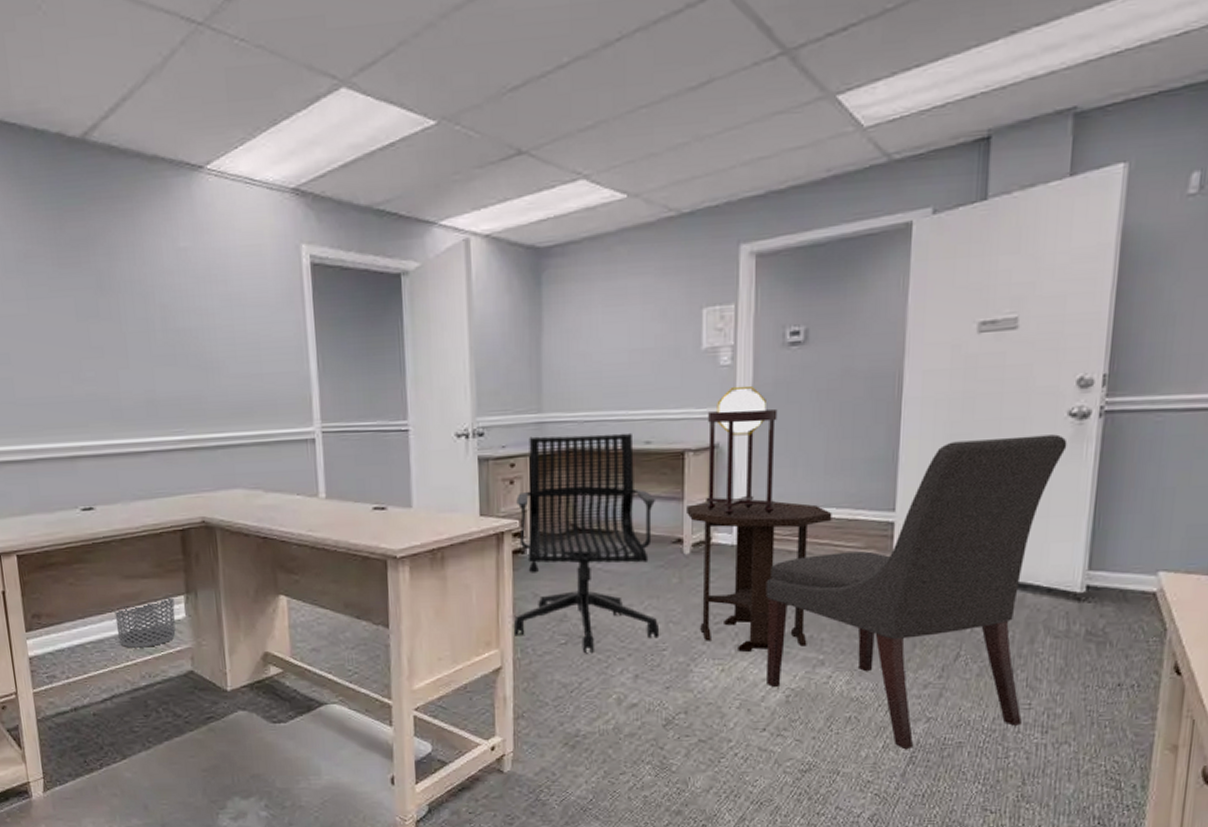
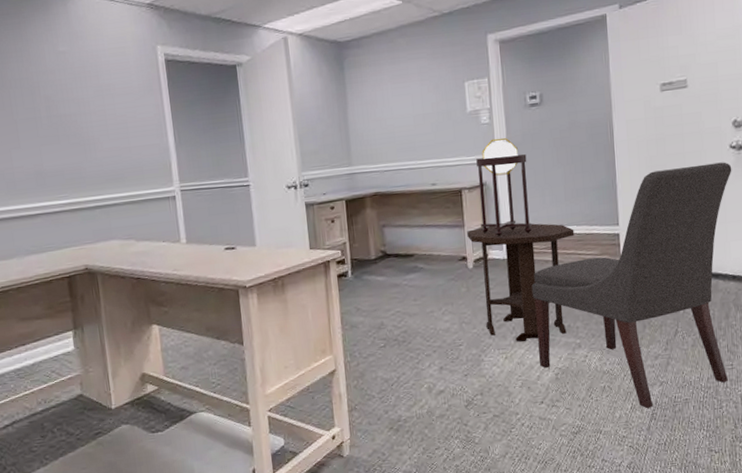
waste bin: present [114,596,176,648] -> none [13,333,67,379]
office chair: present [514,432,660,653] -> none [337,177,456,353]

